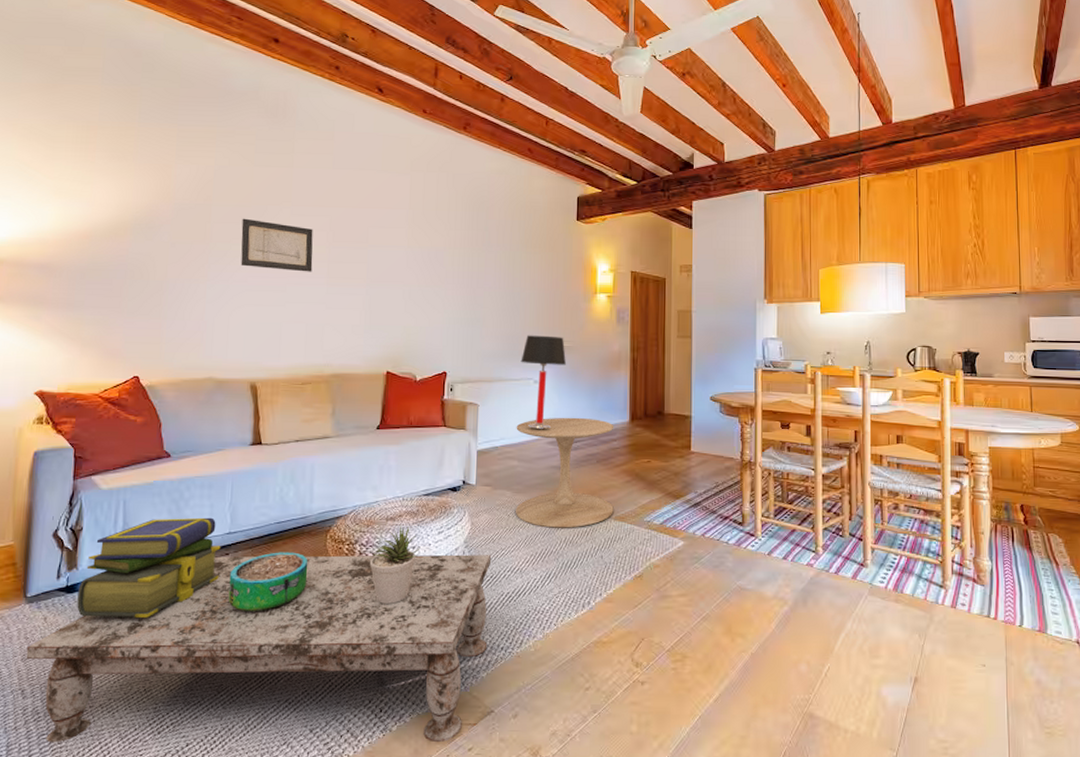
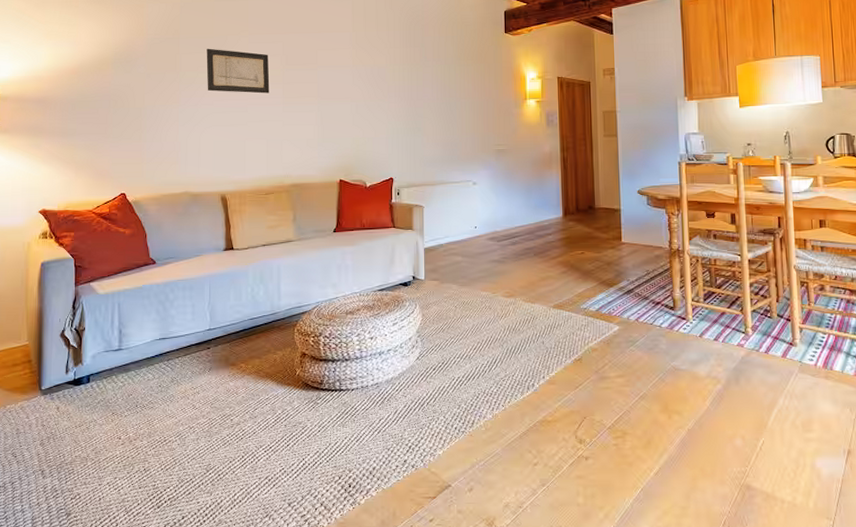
coffee table: present [26,554,492,743] -> none [43,343,442,517]
stack of books: present [77,517,221,618] -> none [84,316,203,406]
decorative bowl: present [228,552,308,612] -> none [211,345,279,400]
potted plant: present [369,526,421,605] -> none [333,319,378,391]
side table: present [516,417,614,528] -> none [458,214,552,317]
table lamp: present [521,335,566,429] -> none [460,140,501,226]

